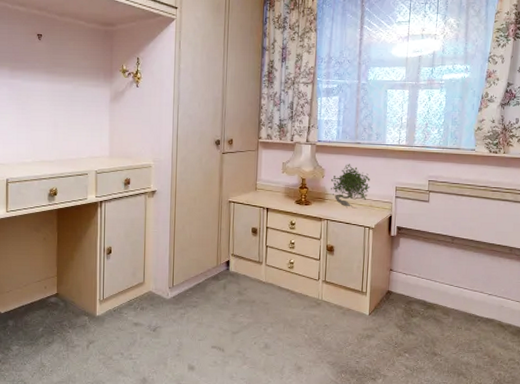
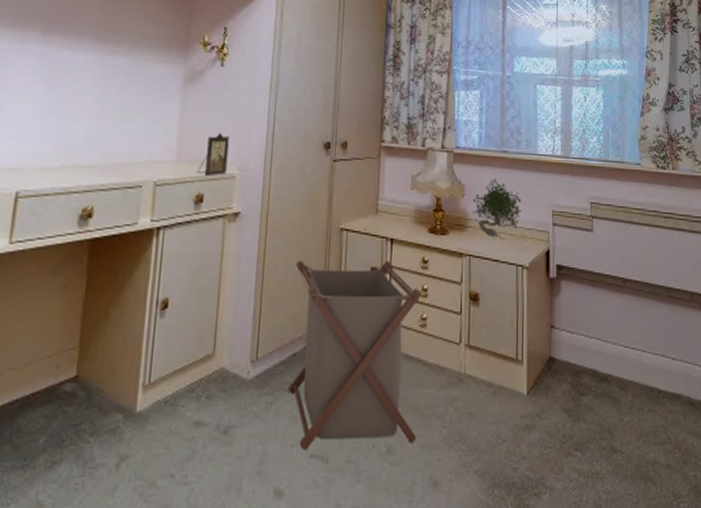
photo frame: none [125,135,146,167] -> present [197,132,230,177]
laundry basket: none [195,223,290,343] -> present [288,261,422,450]

